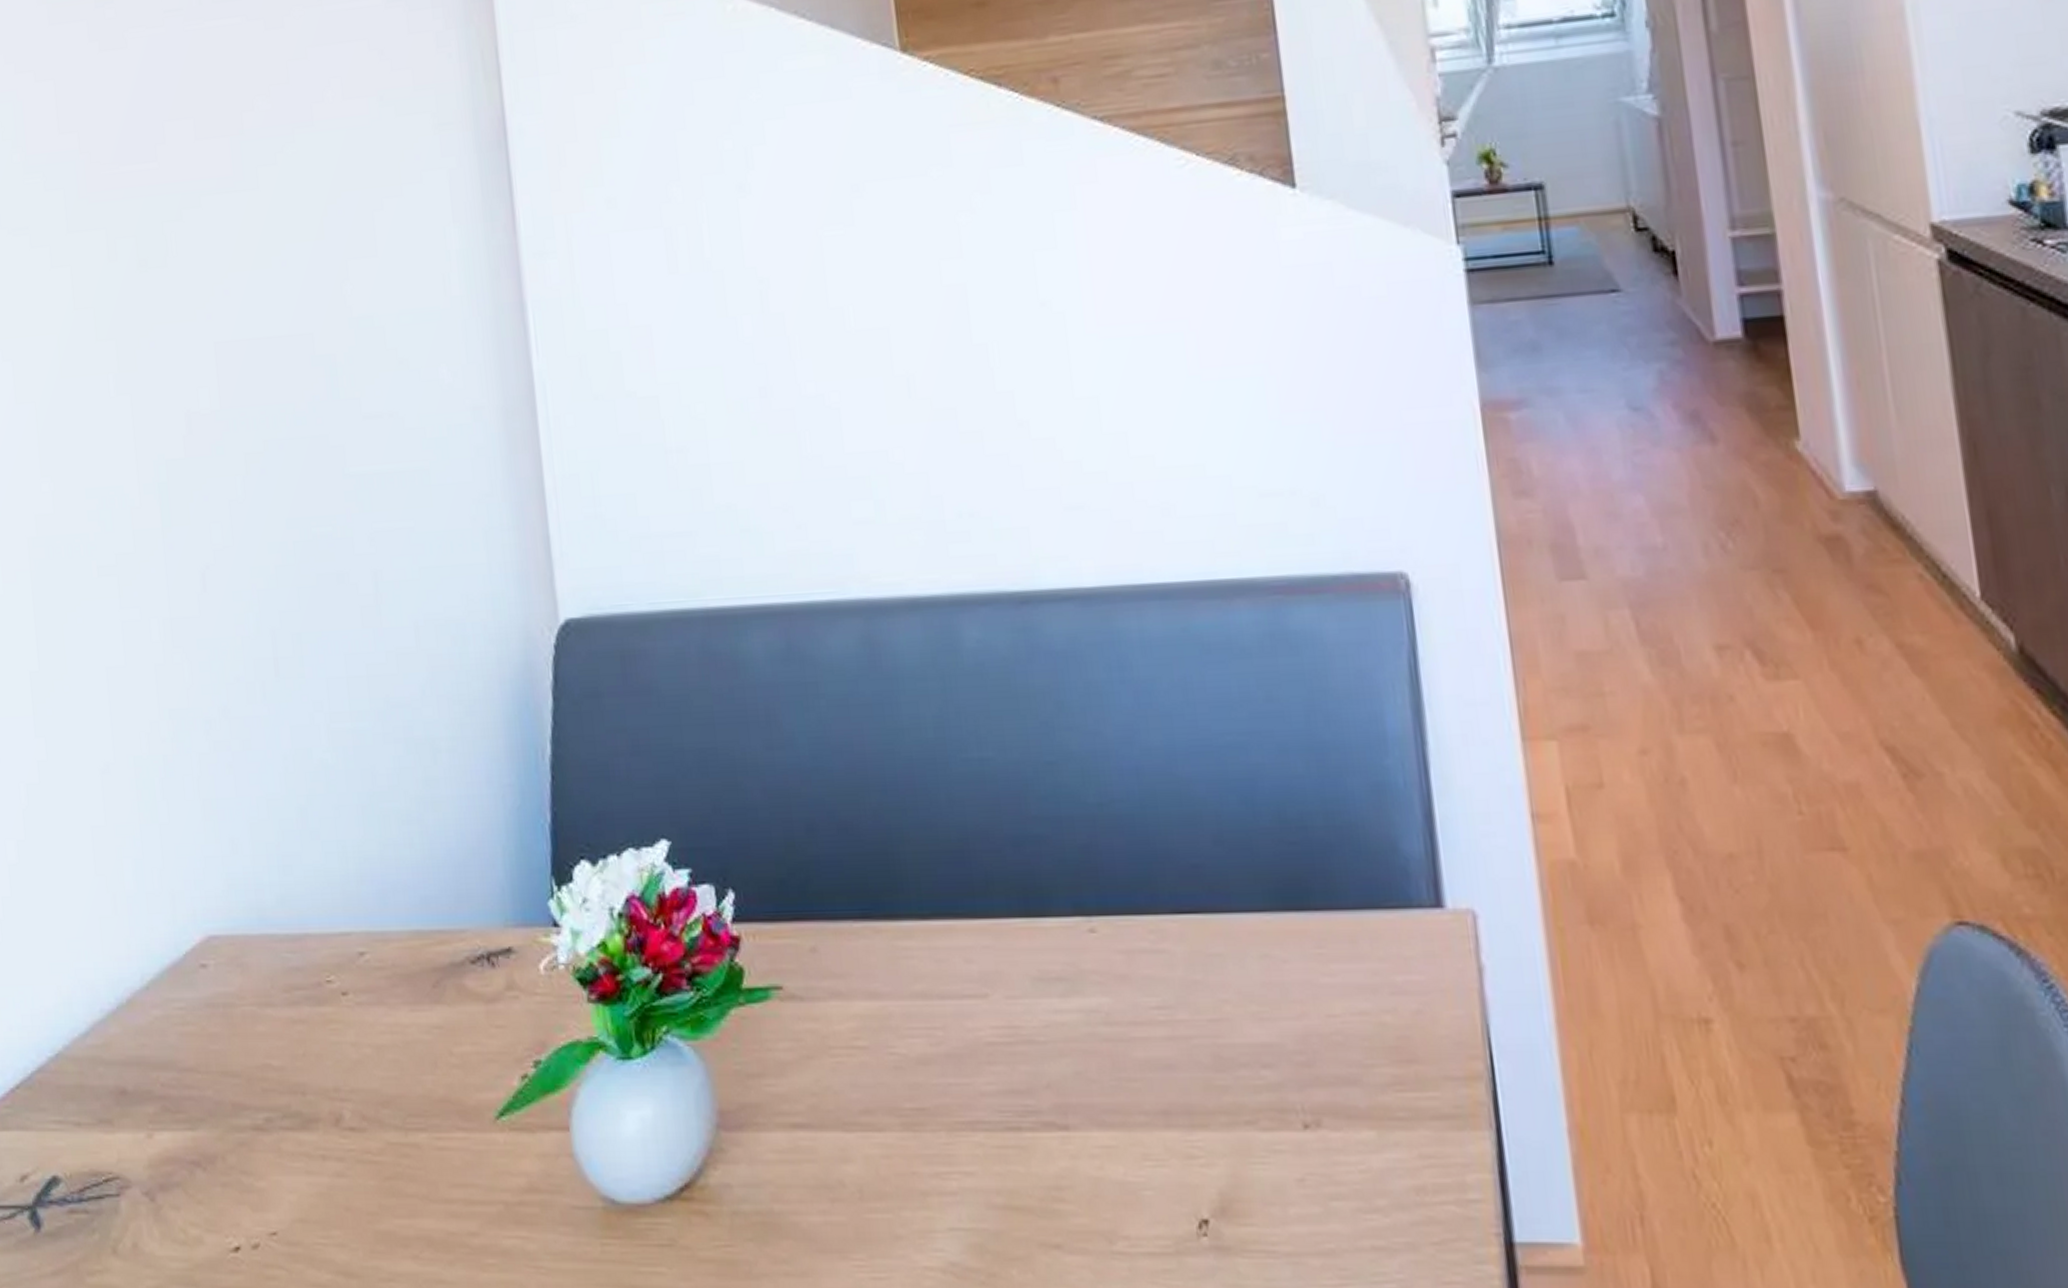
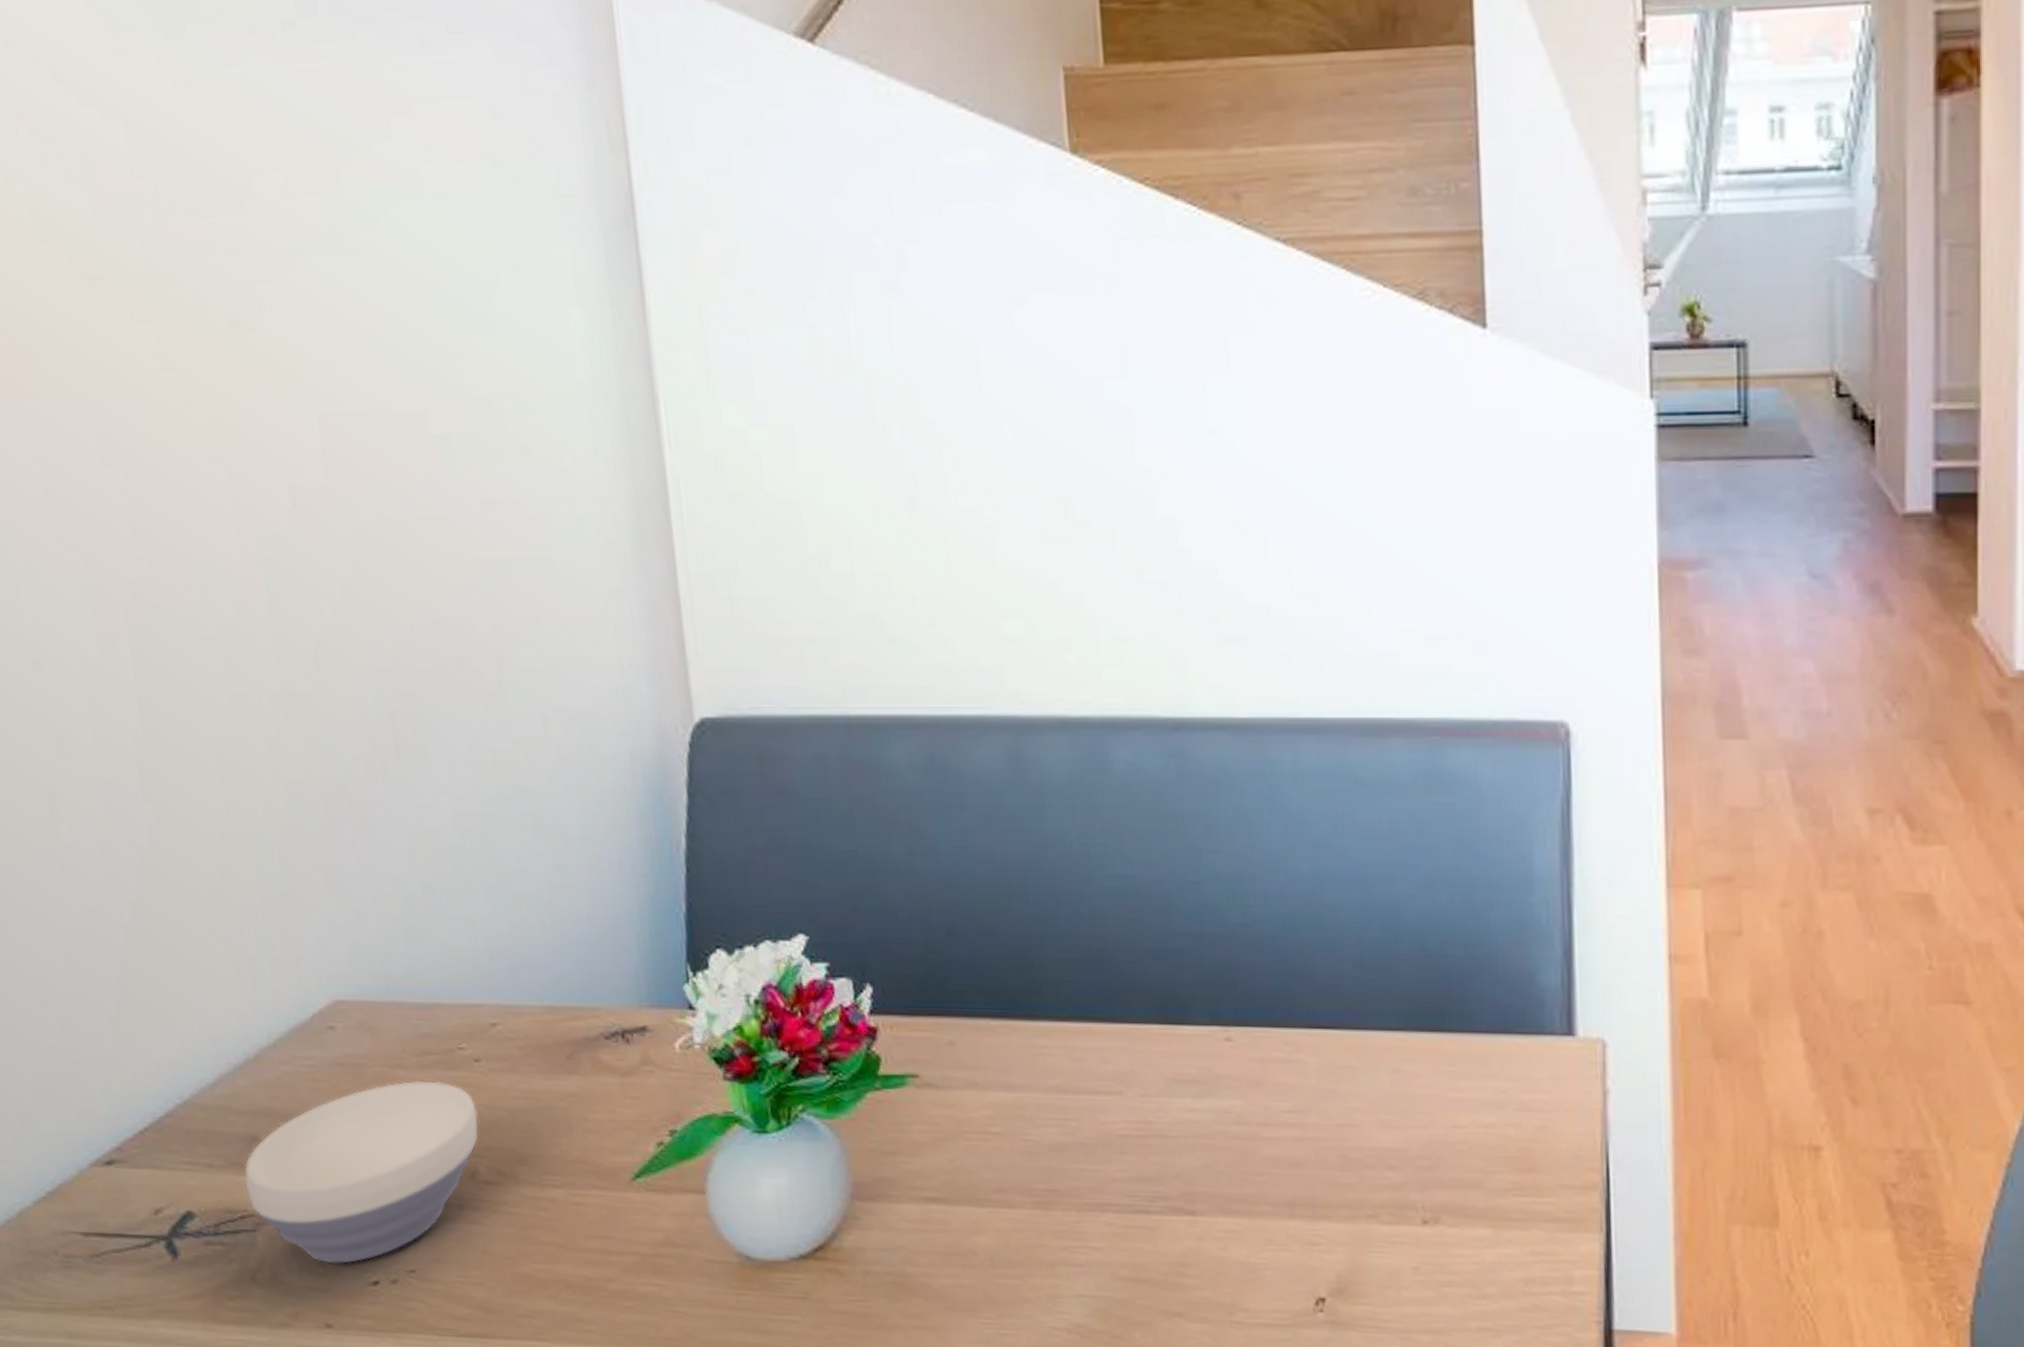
bowl: none [111,1018,345,1230] -> present [244,1080,479,1265]

